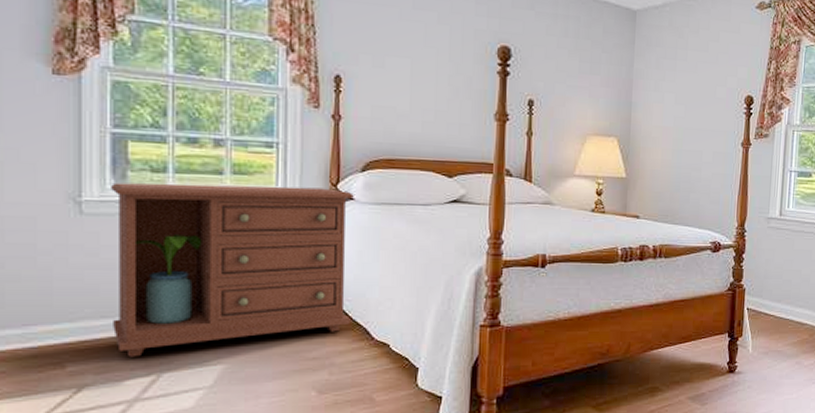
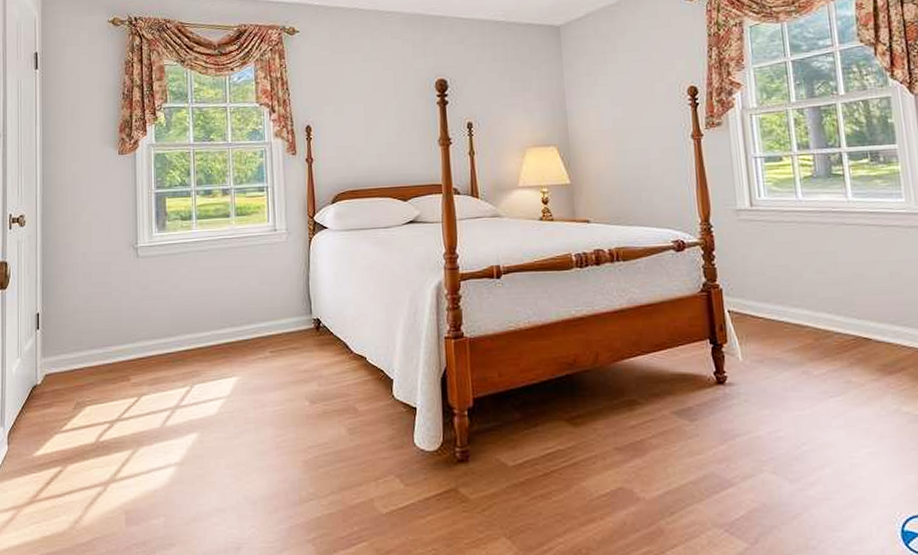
dresser: present [109,183,354,357] -> none [155,220,333,371]

